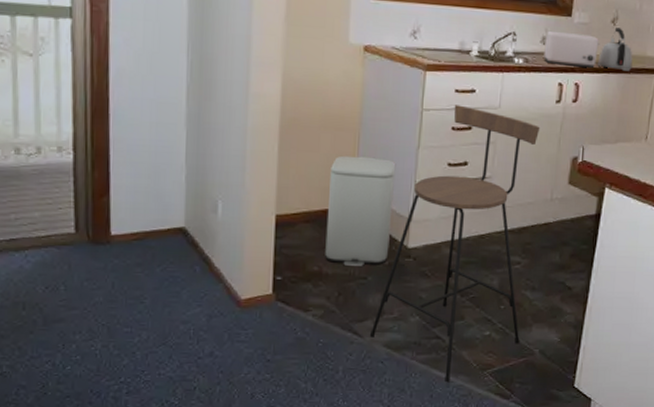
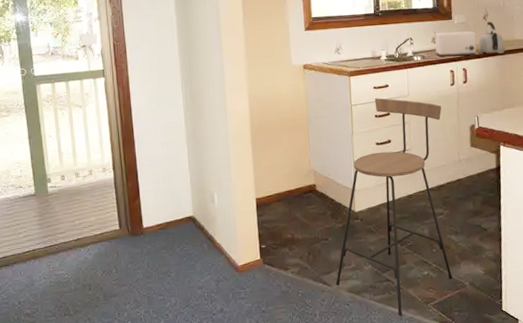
pedal bin: present [325,155,396,267] -> none [291,146,341,232]

